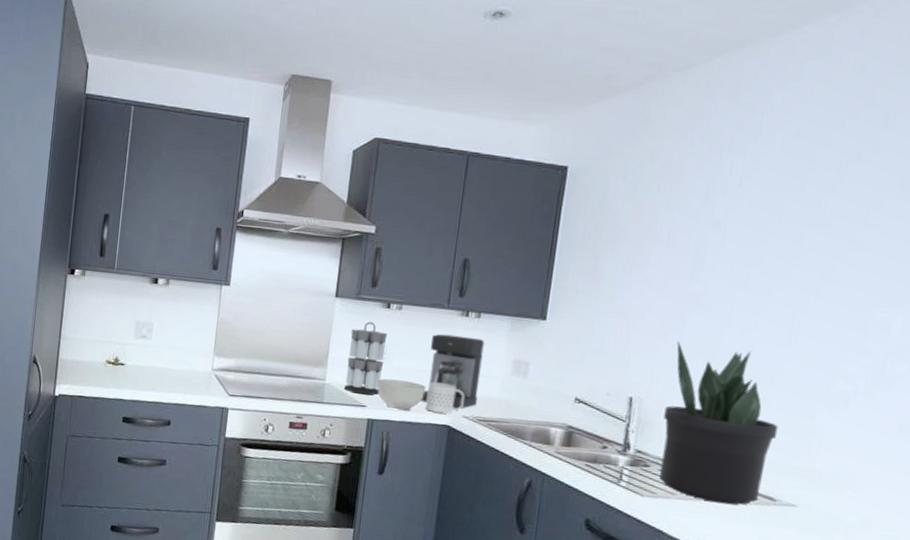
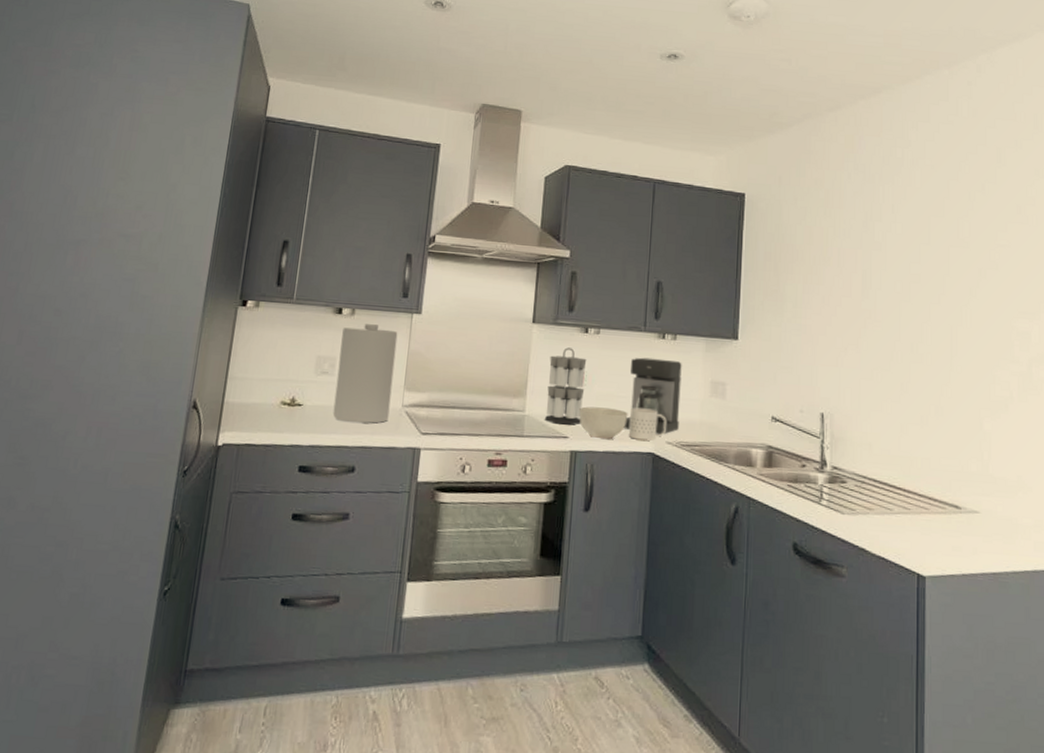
paper towel holder: none [151,293,208,384] -> present [332,324,398,424]
planter: present [659,341,779,505] -> none [854,356,953,516]

